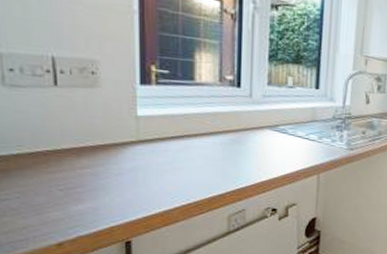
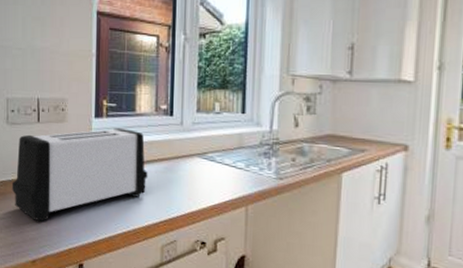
toaster: none [17,97,211,201] -> present [11,128,148,222]

